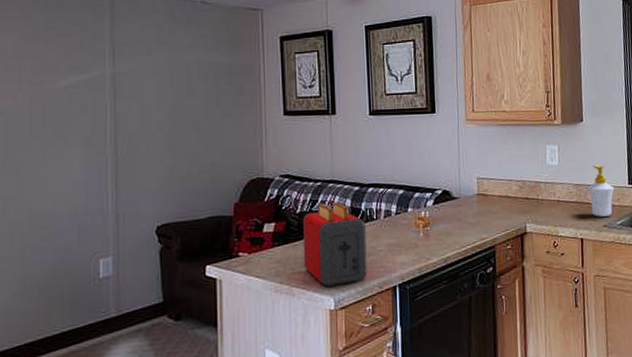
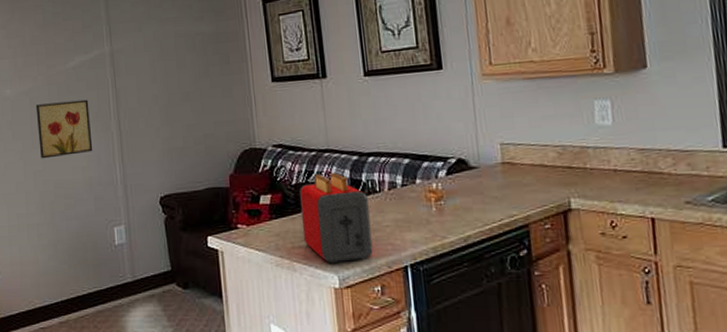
wall art: none [12,122,82,185] -> present [35,99,93,159]
soap bottle: present [588,165,614,217] -> none [659,123,701,191]

